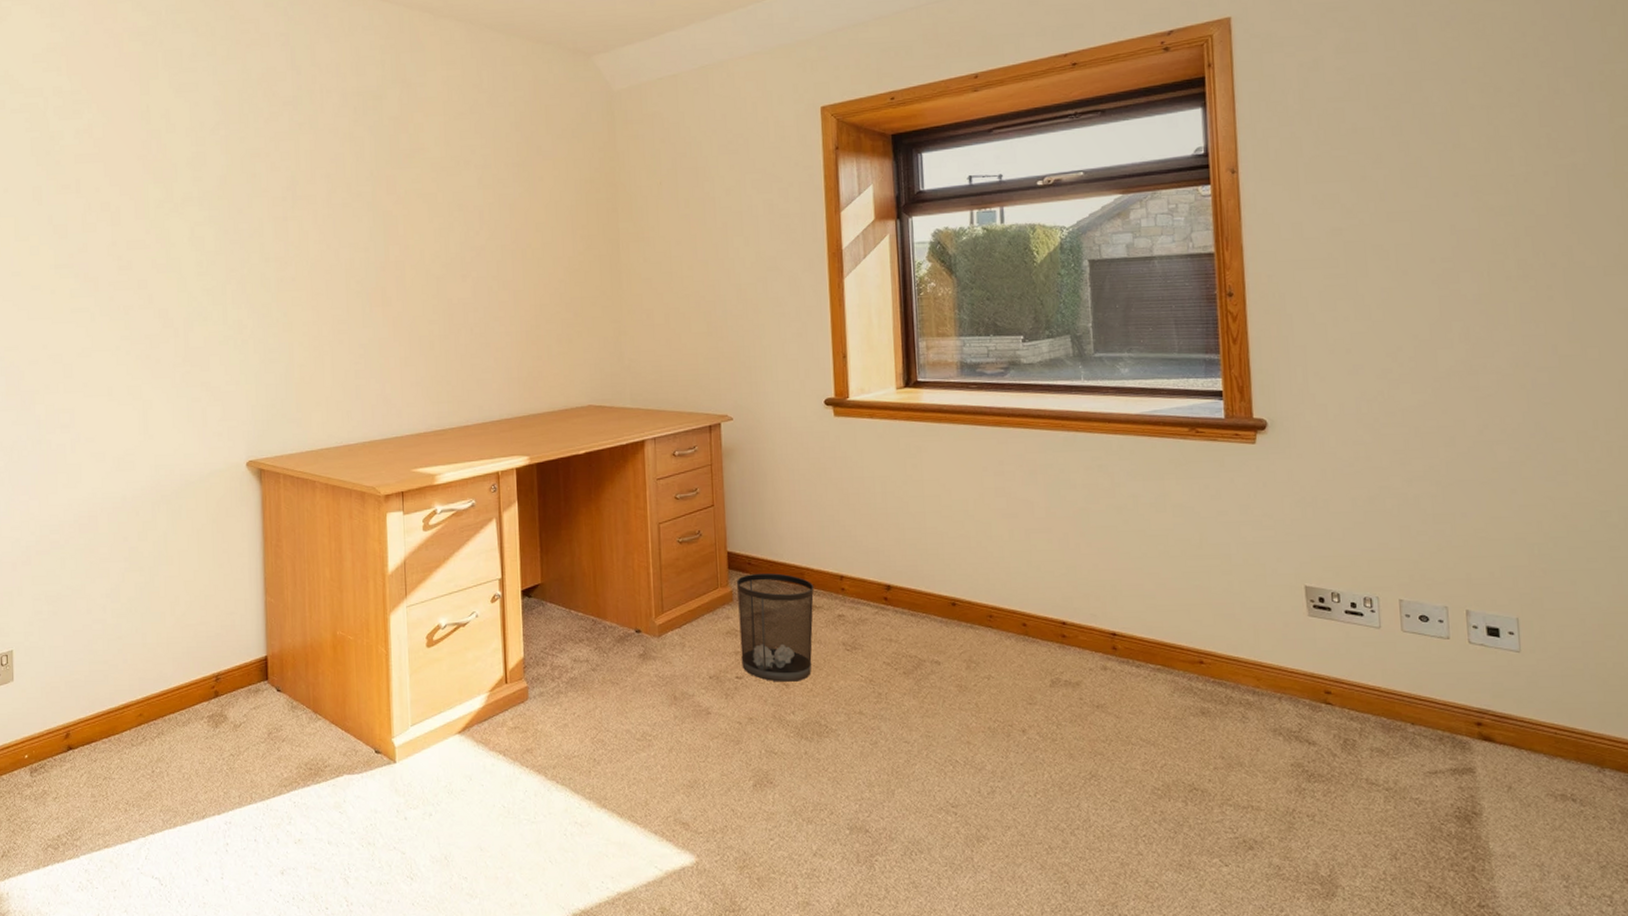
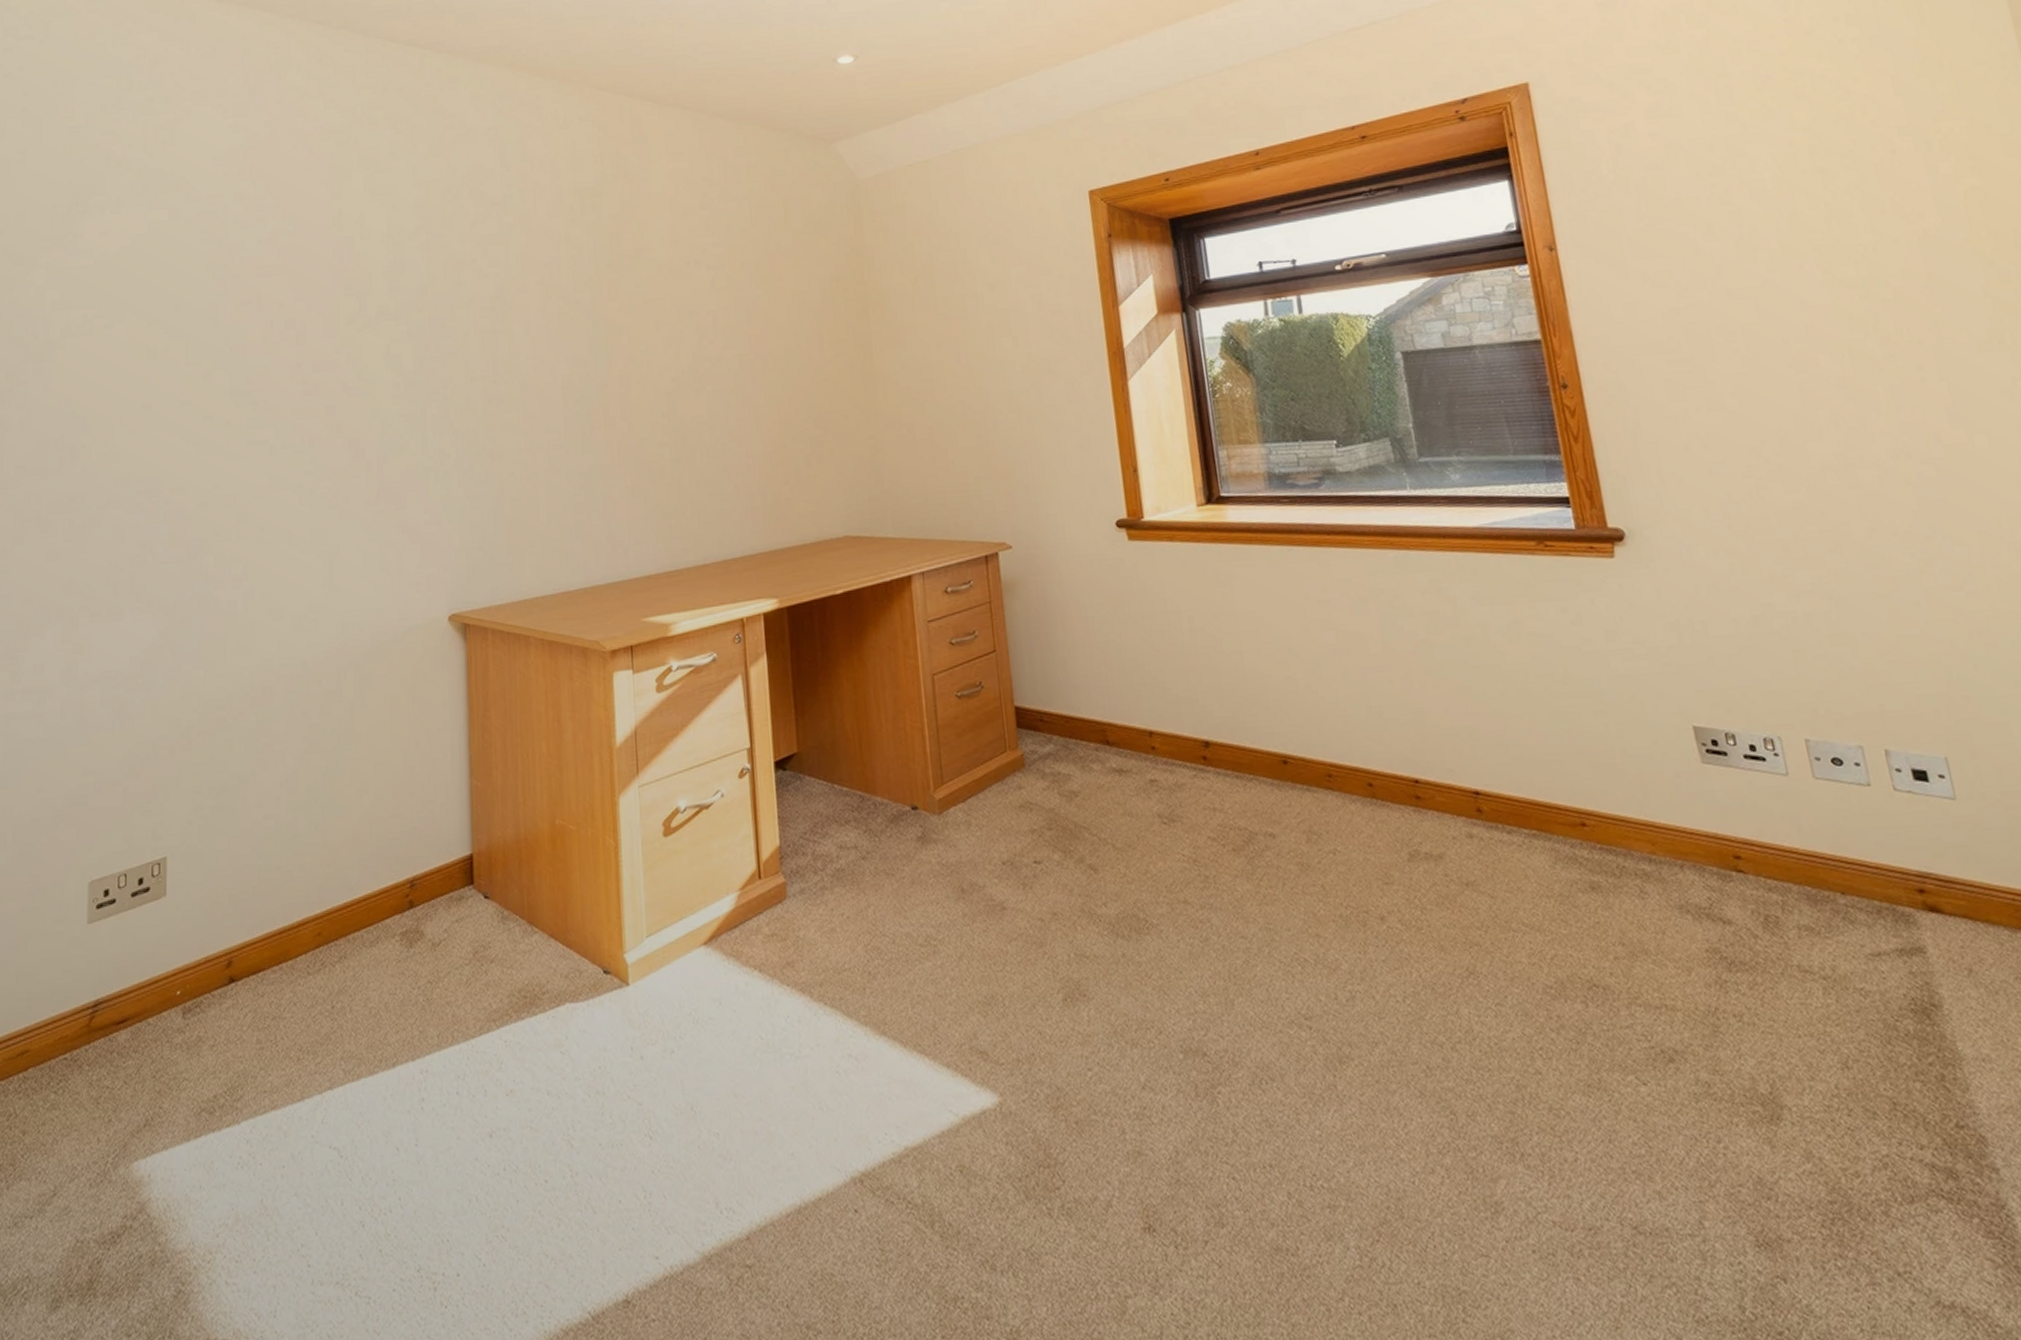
waste bin: present [736,573,815,682] -> none [1027,730,1124,866]

